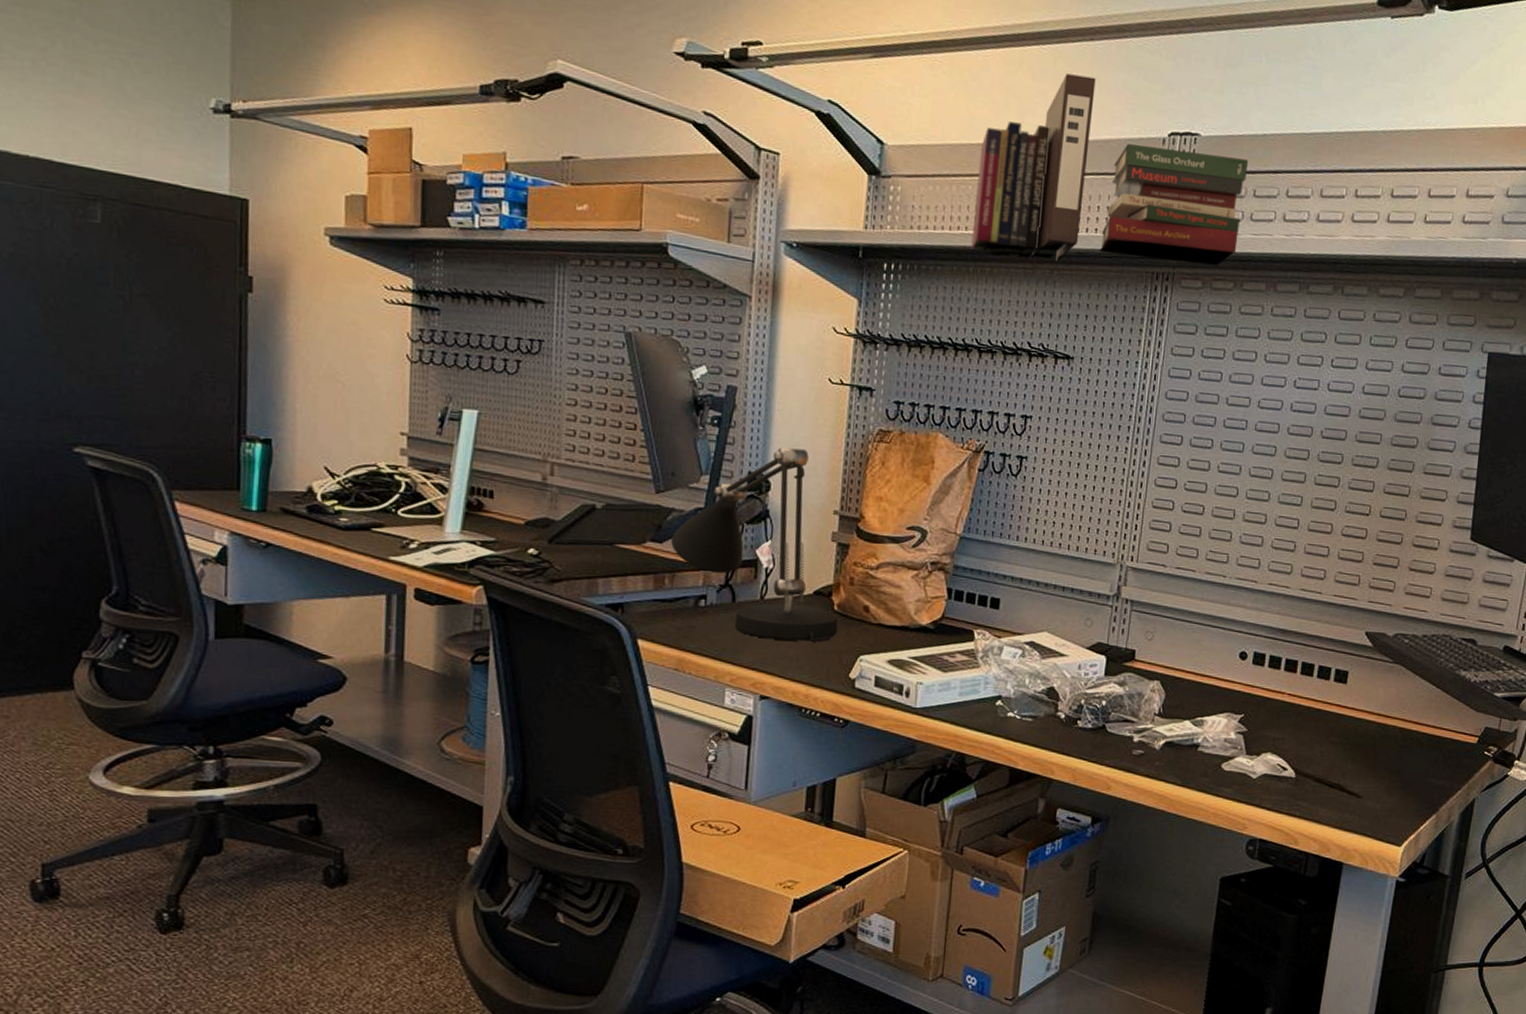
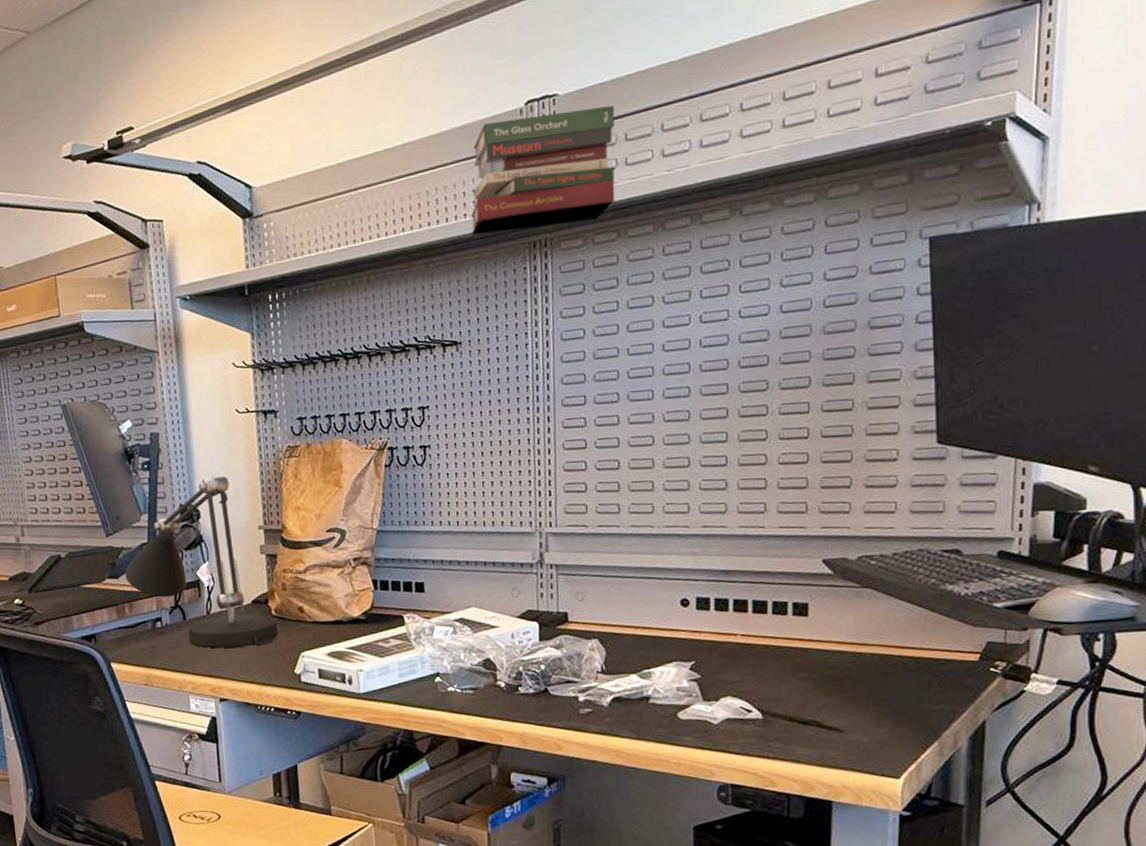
books: present [971,121,1051,260] -> none [341,129,411,265]
binder: present [1031,73,1096,262] -> none [398,69,449,259]

